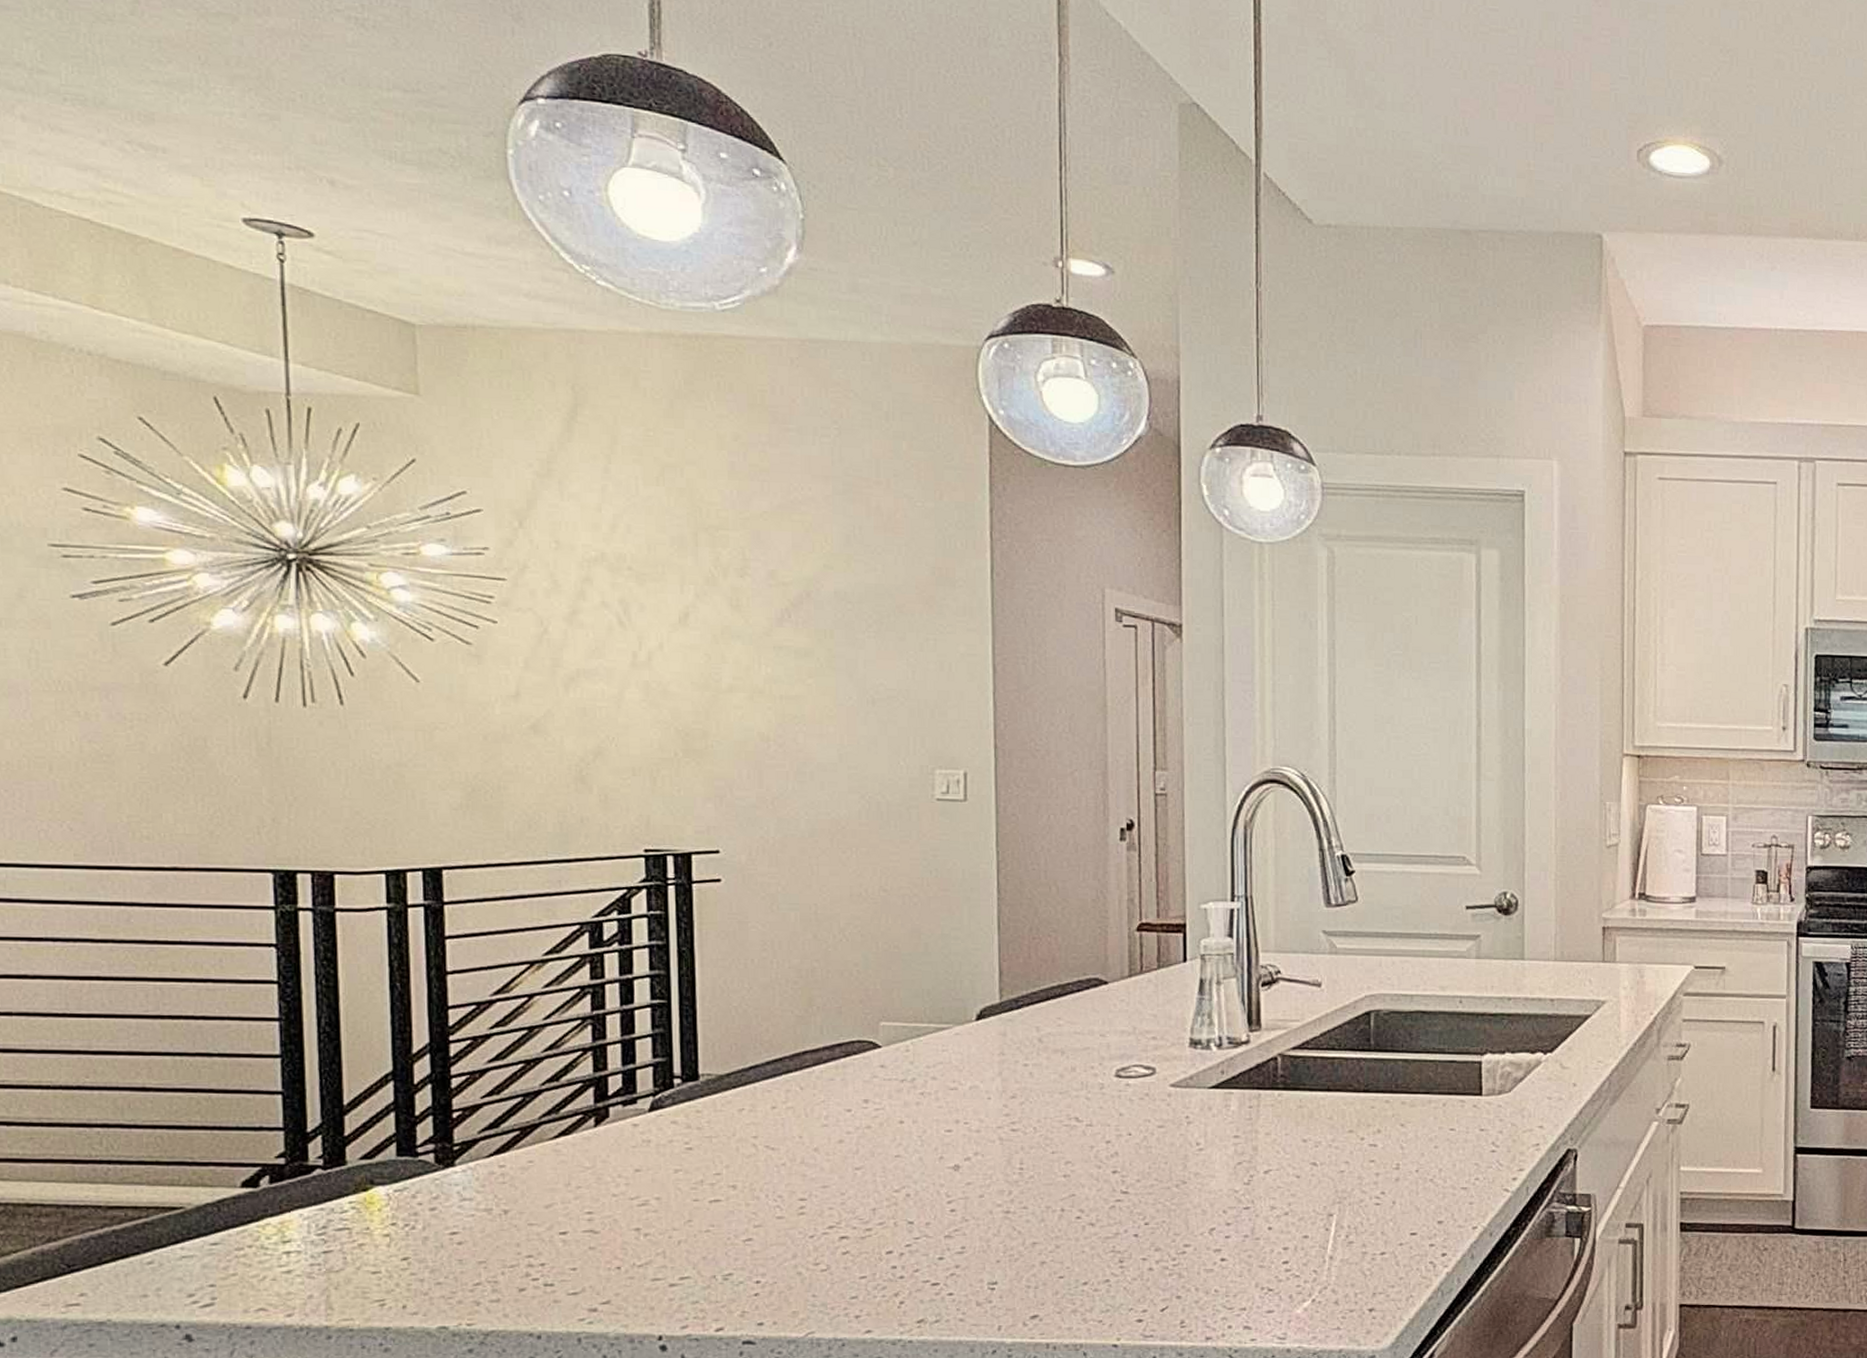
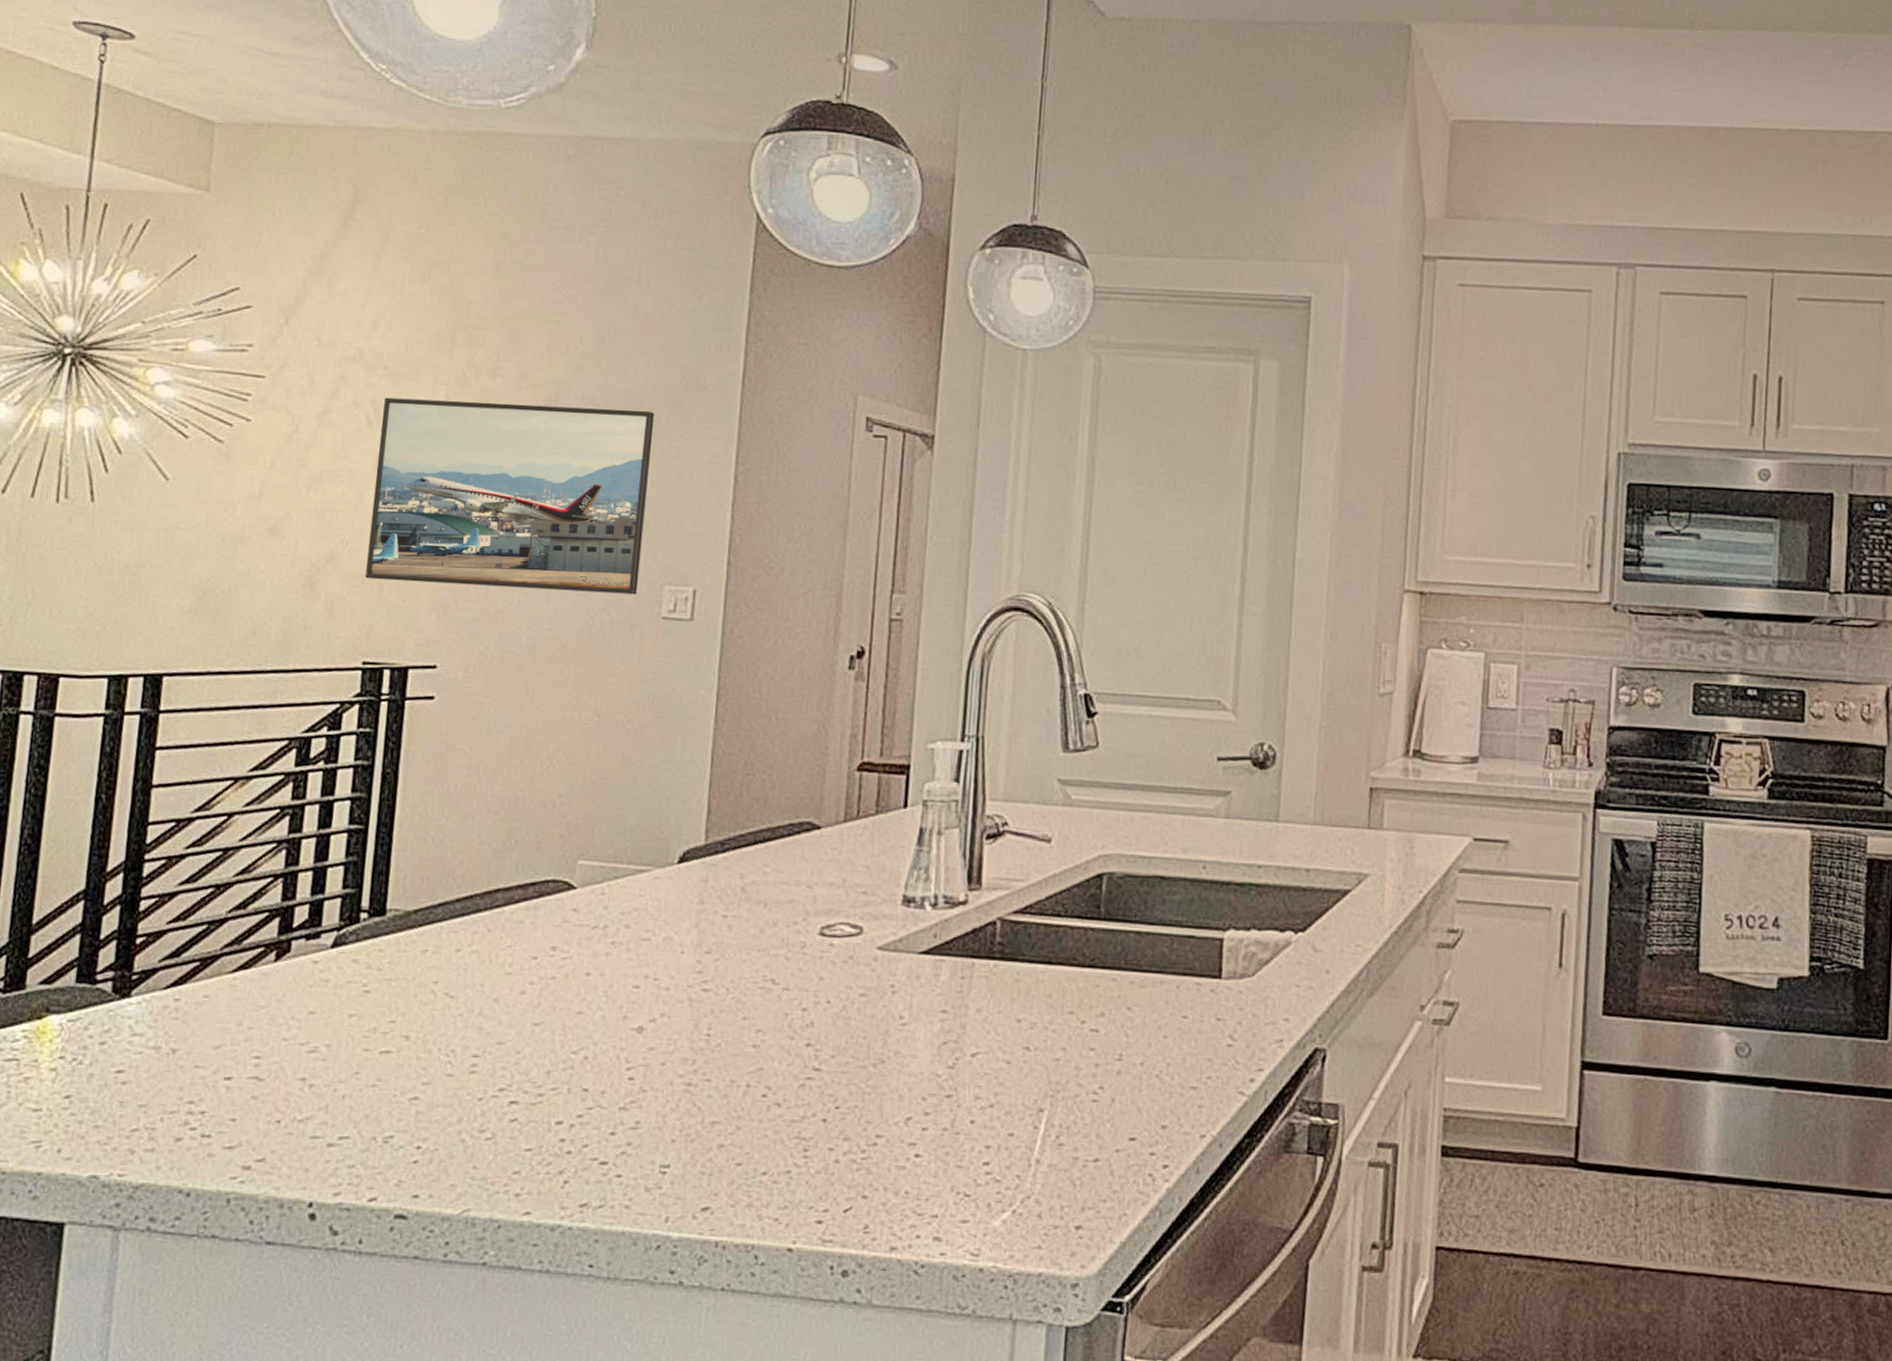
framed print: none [632,597,910,779] -> present [365,397,655,595]

